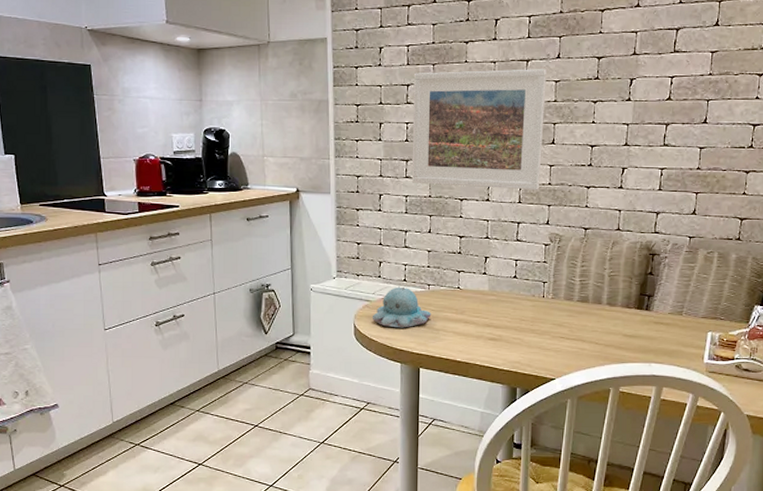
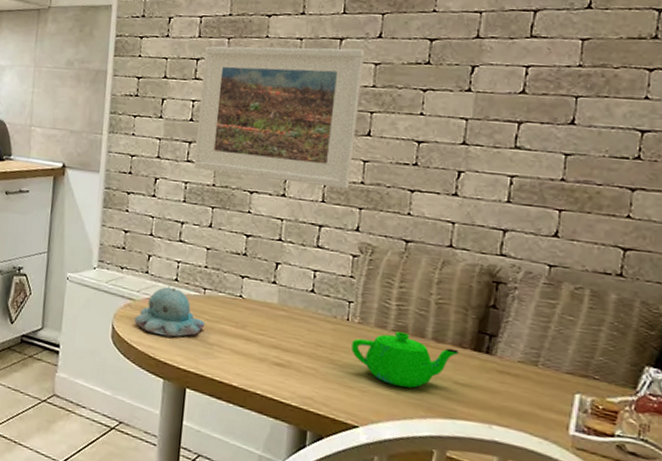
teapot: none [547,302,626,344] -> present [351,332,459,388]

